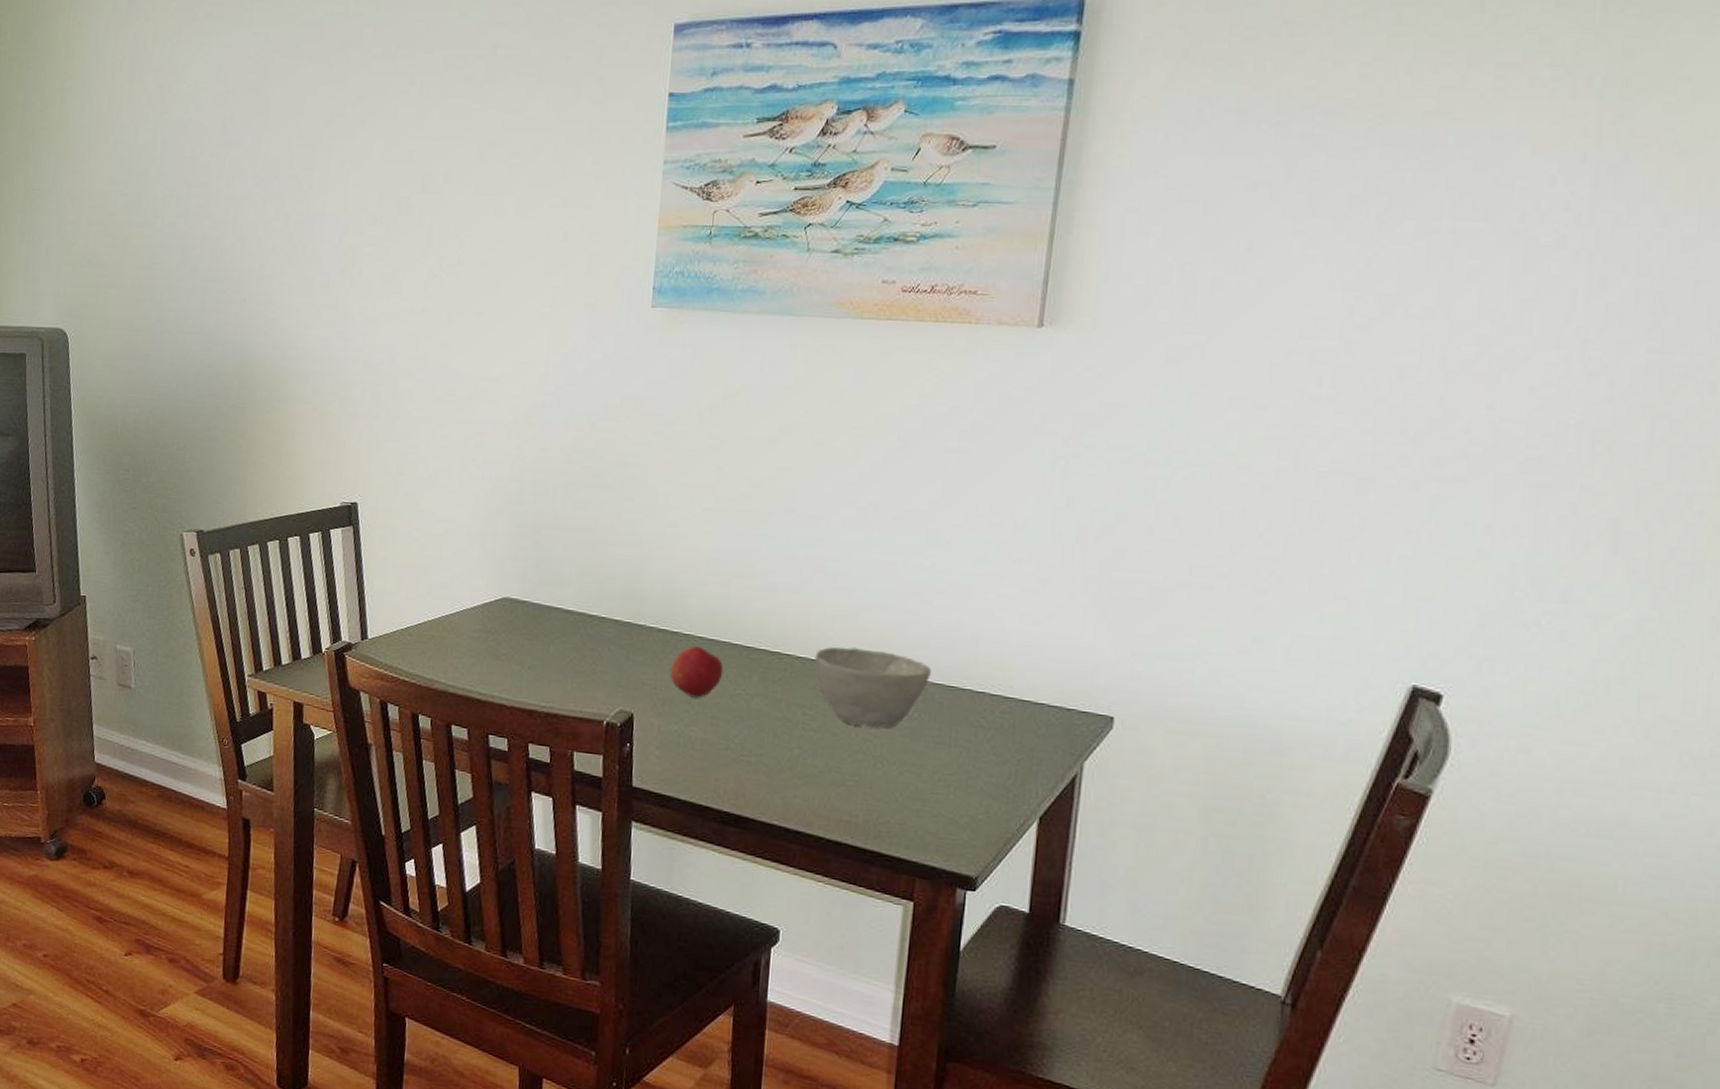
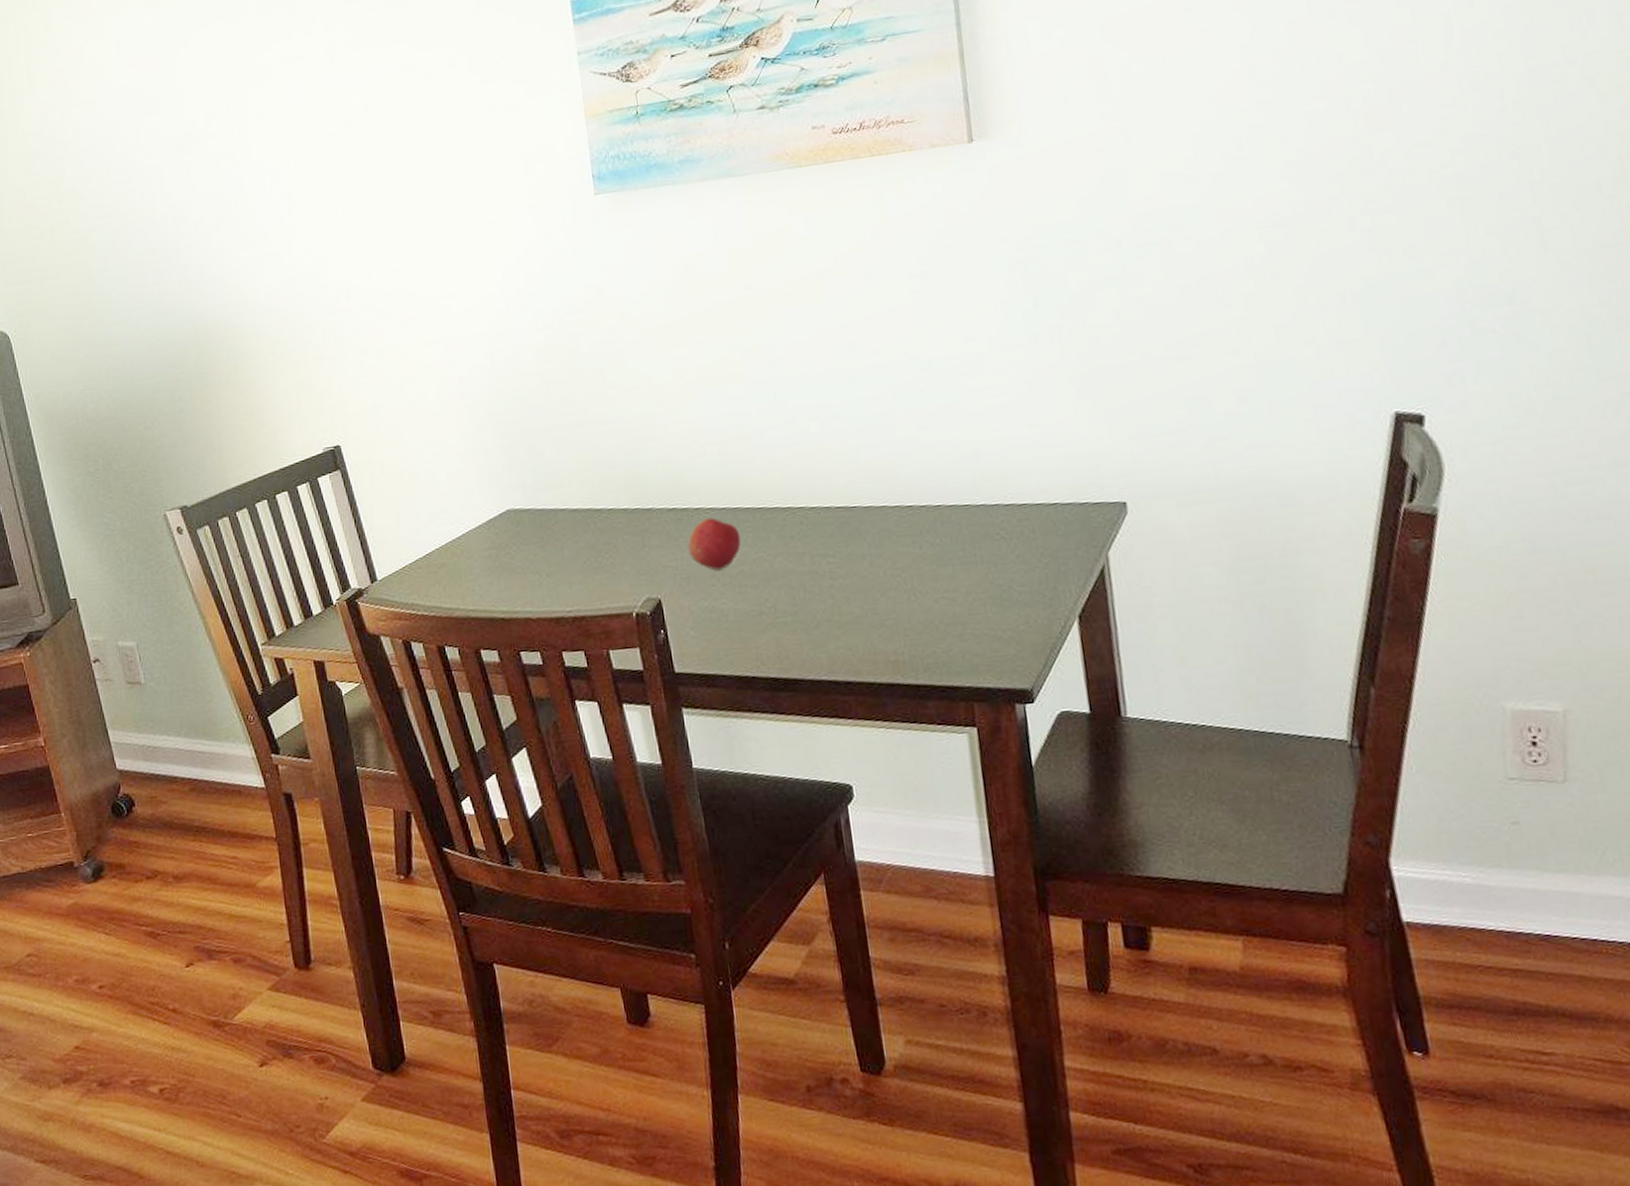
bowl: present [814,647,932,728] -> none [827,484,944,564]

